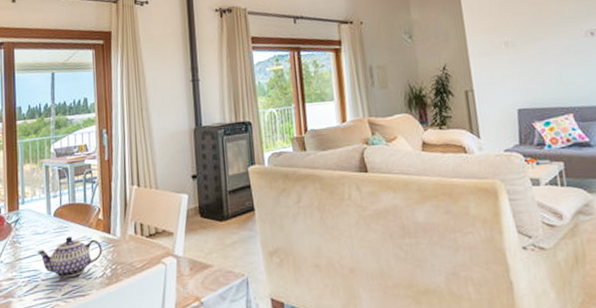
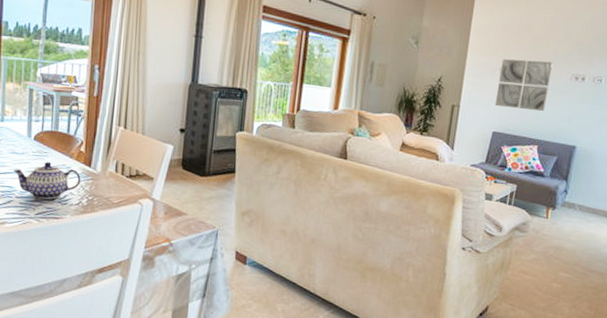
wall art: none [505,23,568,81] -> present [494,58,553,111]

